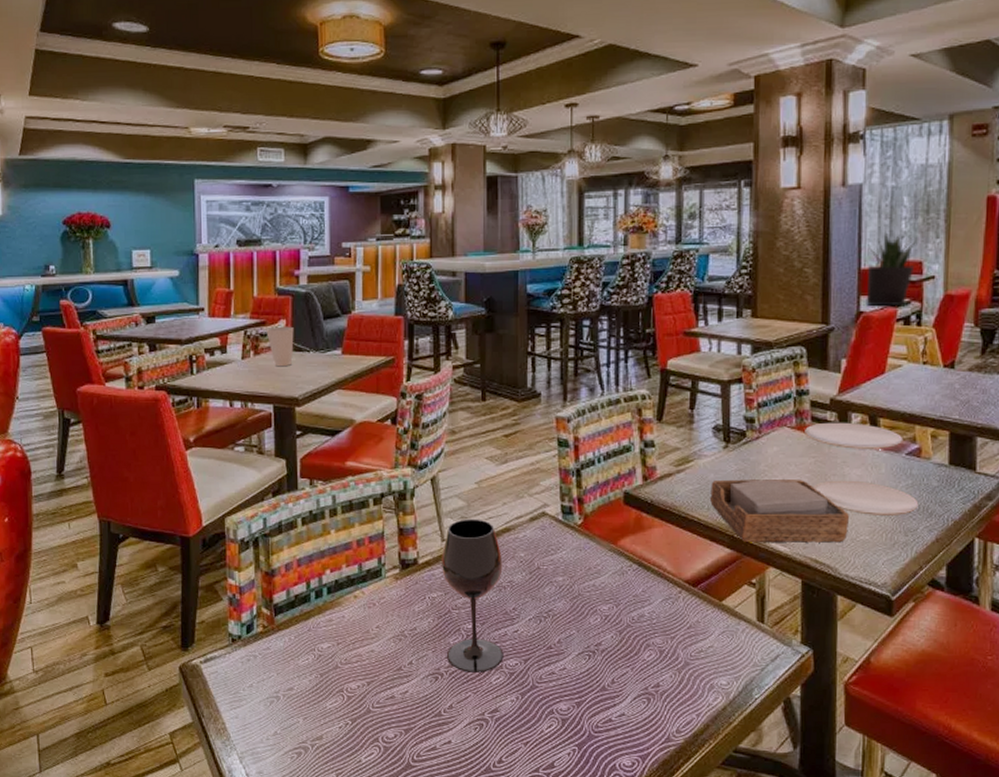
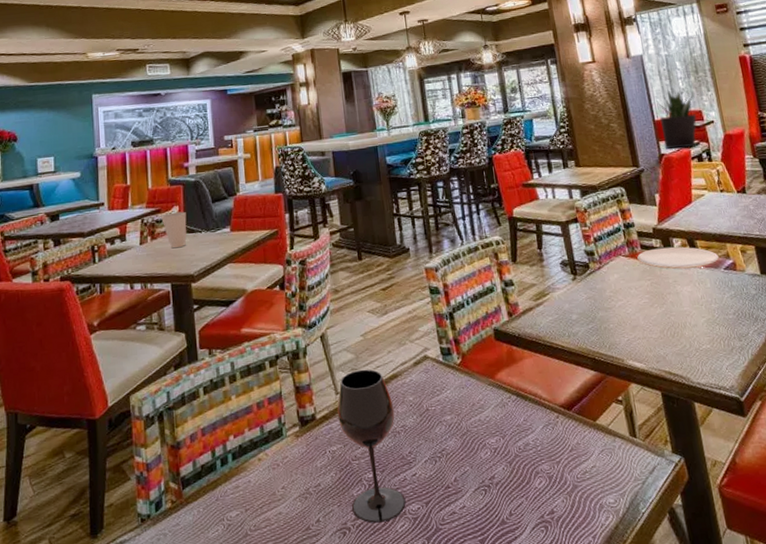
napkin holder: present [710,479,849,543] -> none [567,301,692,363]
plate: present [813,480,919,516] -> none [654,296,745,326]

